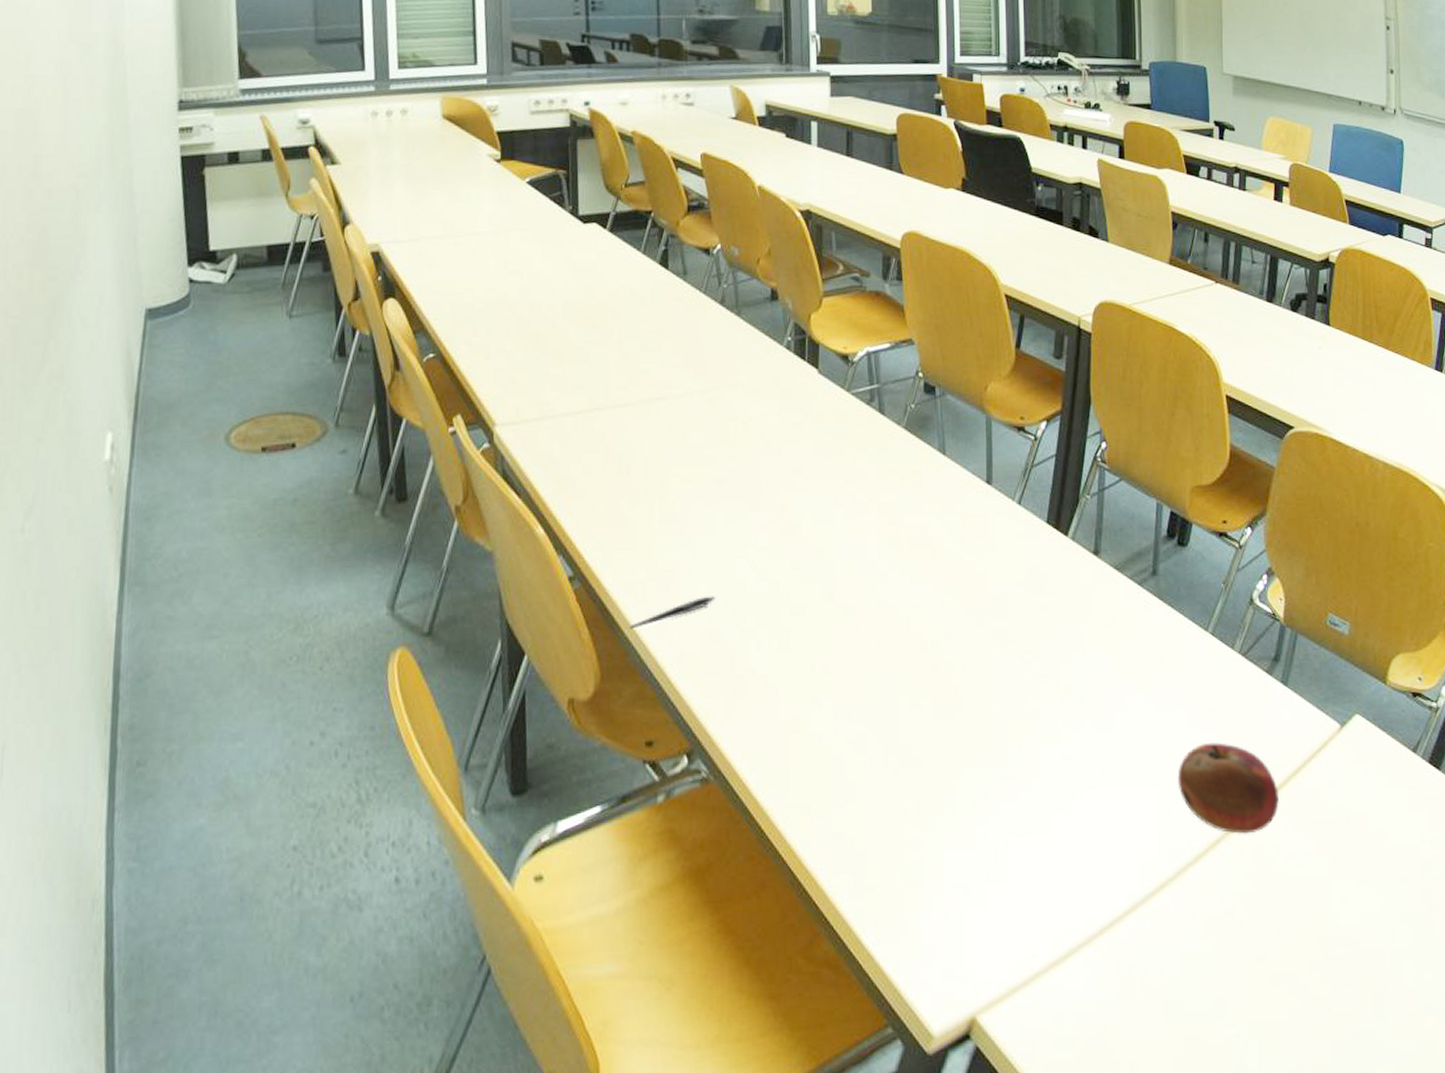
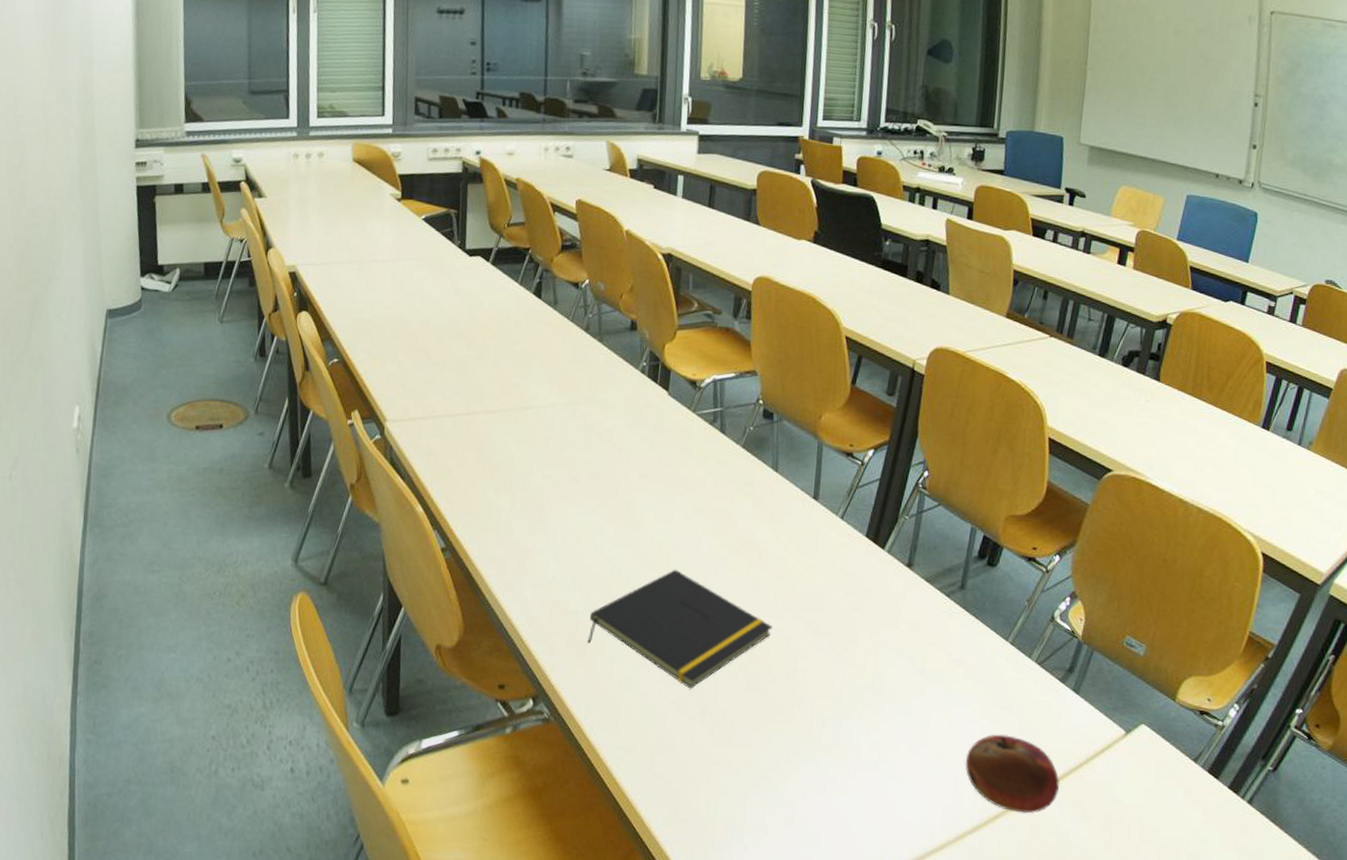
pen: present [630,596,716,629] -> none [490,573,565,595]
notepad: none [746,579,955,724] -> present [587,569,773,689]

